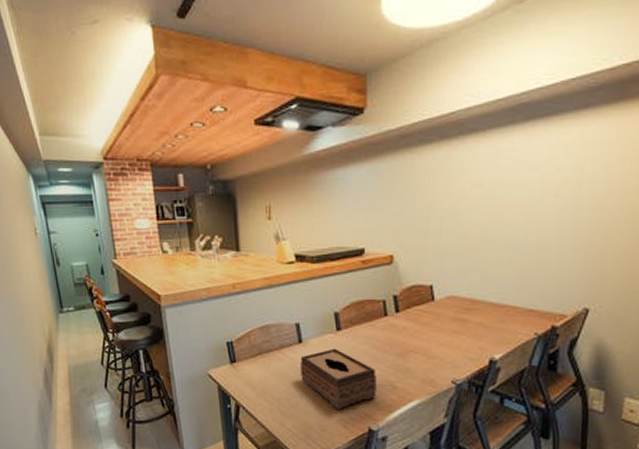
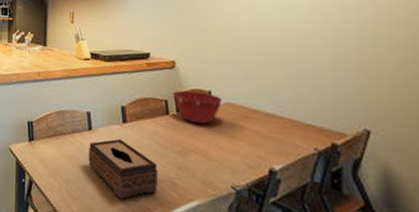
mixing bowl: none [391,287,444,322] -> present [173,90,222,124]

